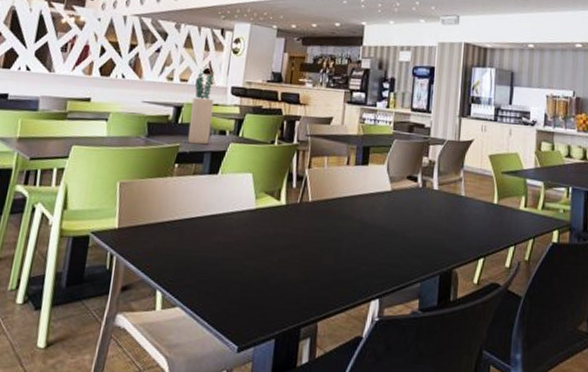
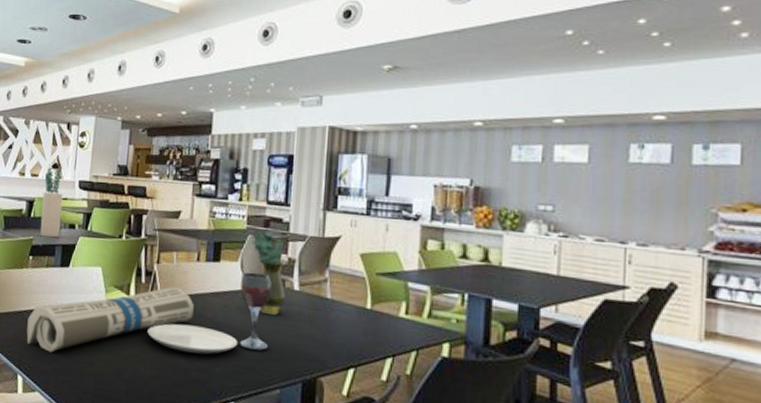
newspaper: none [168,190,343,264] -> present [26,286,194,353]
plate: none [297,226,384,255] -> present [147,323,238,355]
cup: none [385,174,414,248] -> present [240,272,271,351]
vase: none [397,132,427,213] -> present [251,227,286,315]

